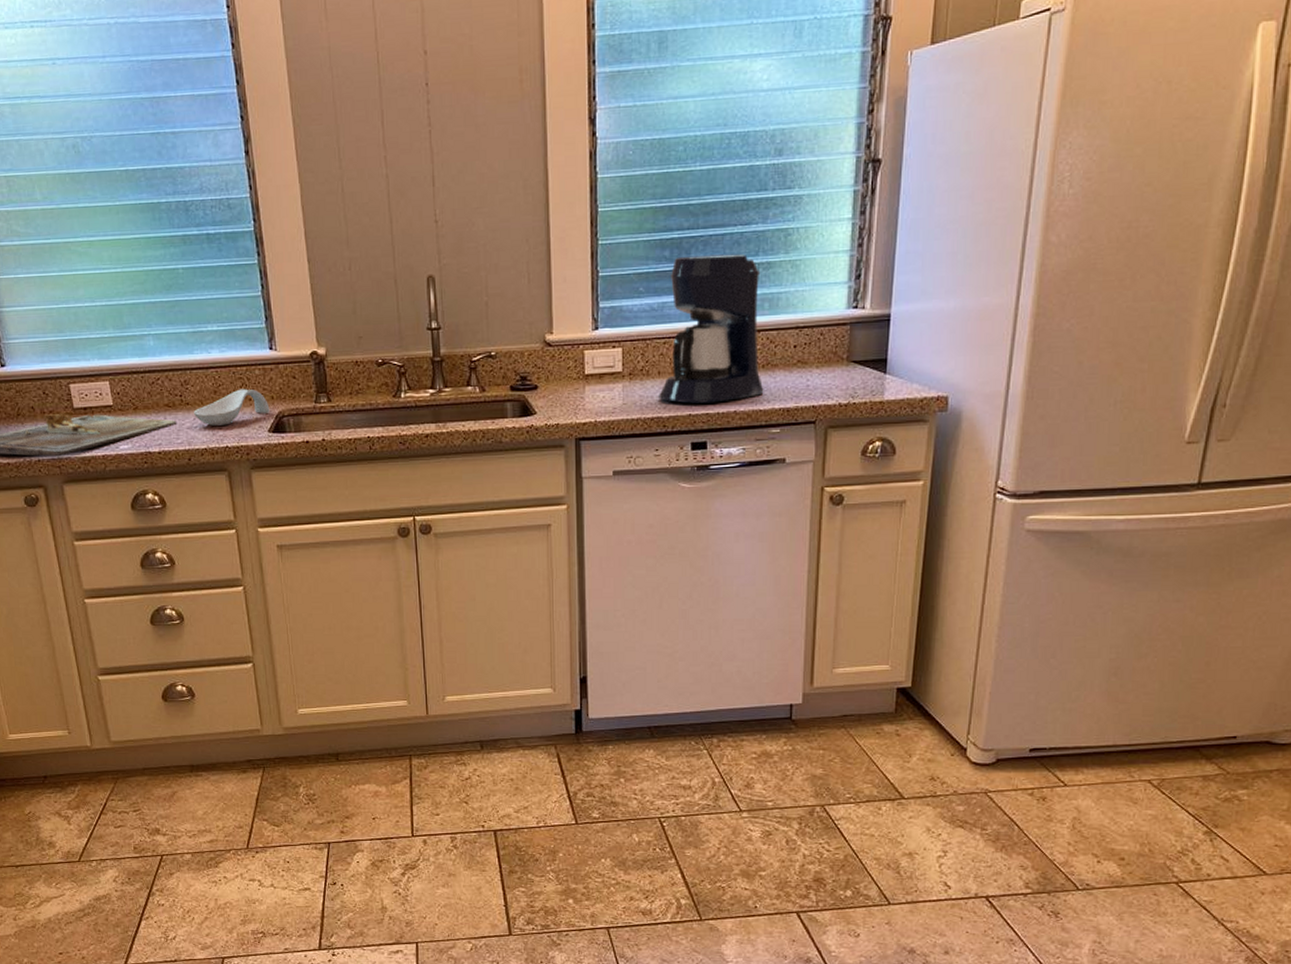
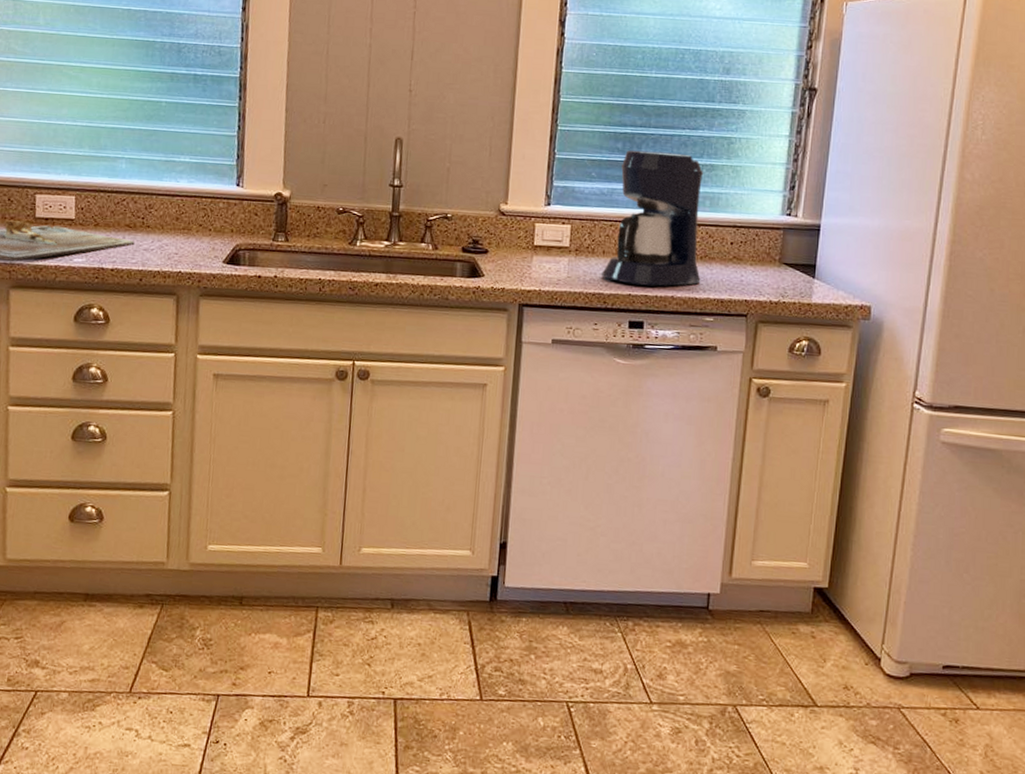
spoon rest: present [193,389,270,426] -> none [152,219,228,251]

